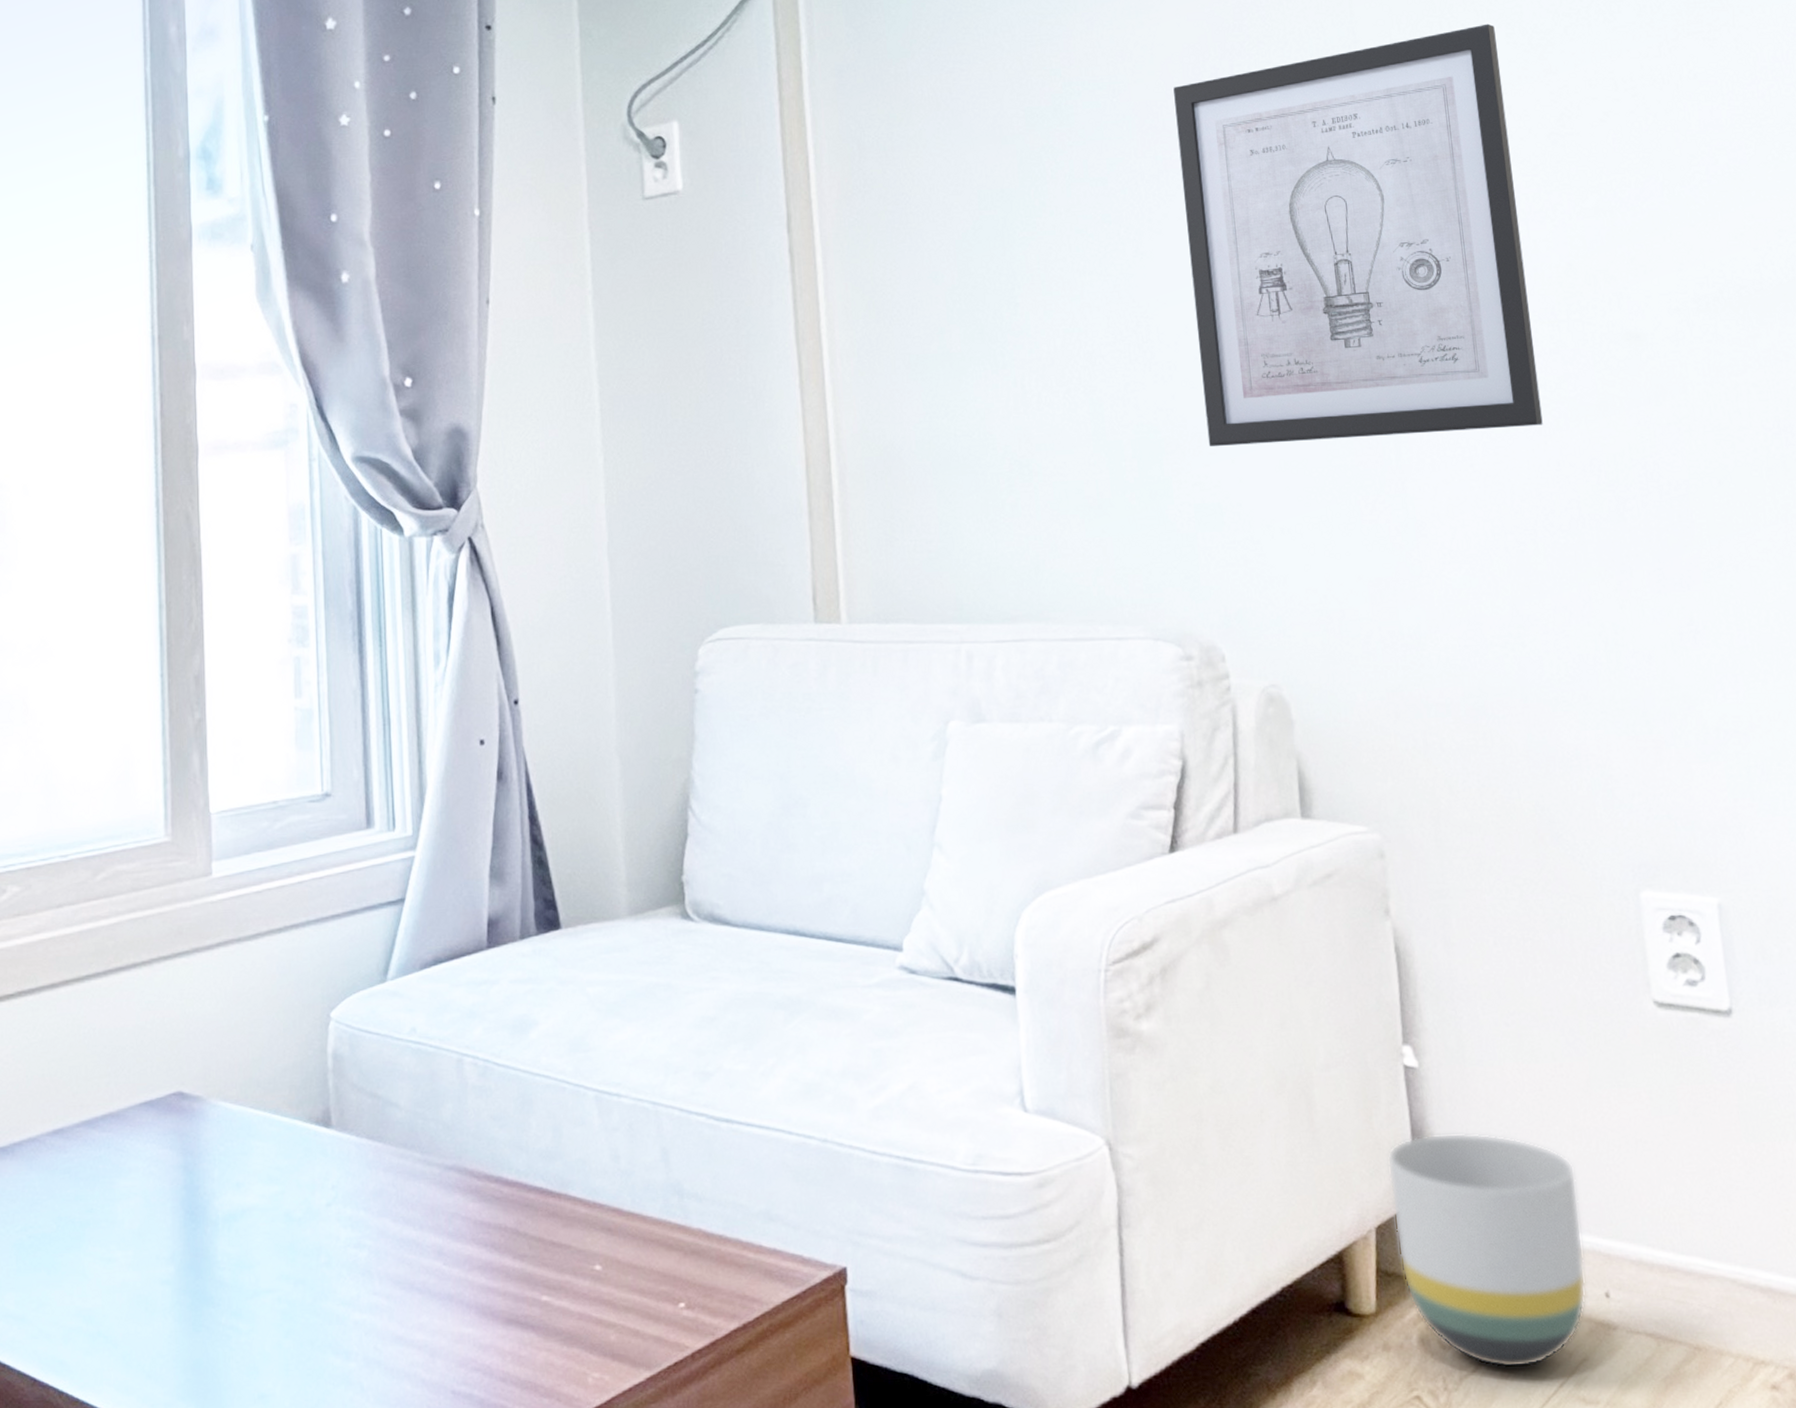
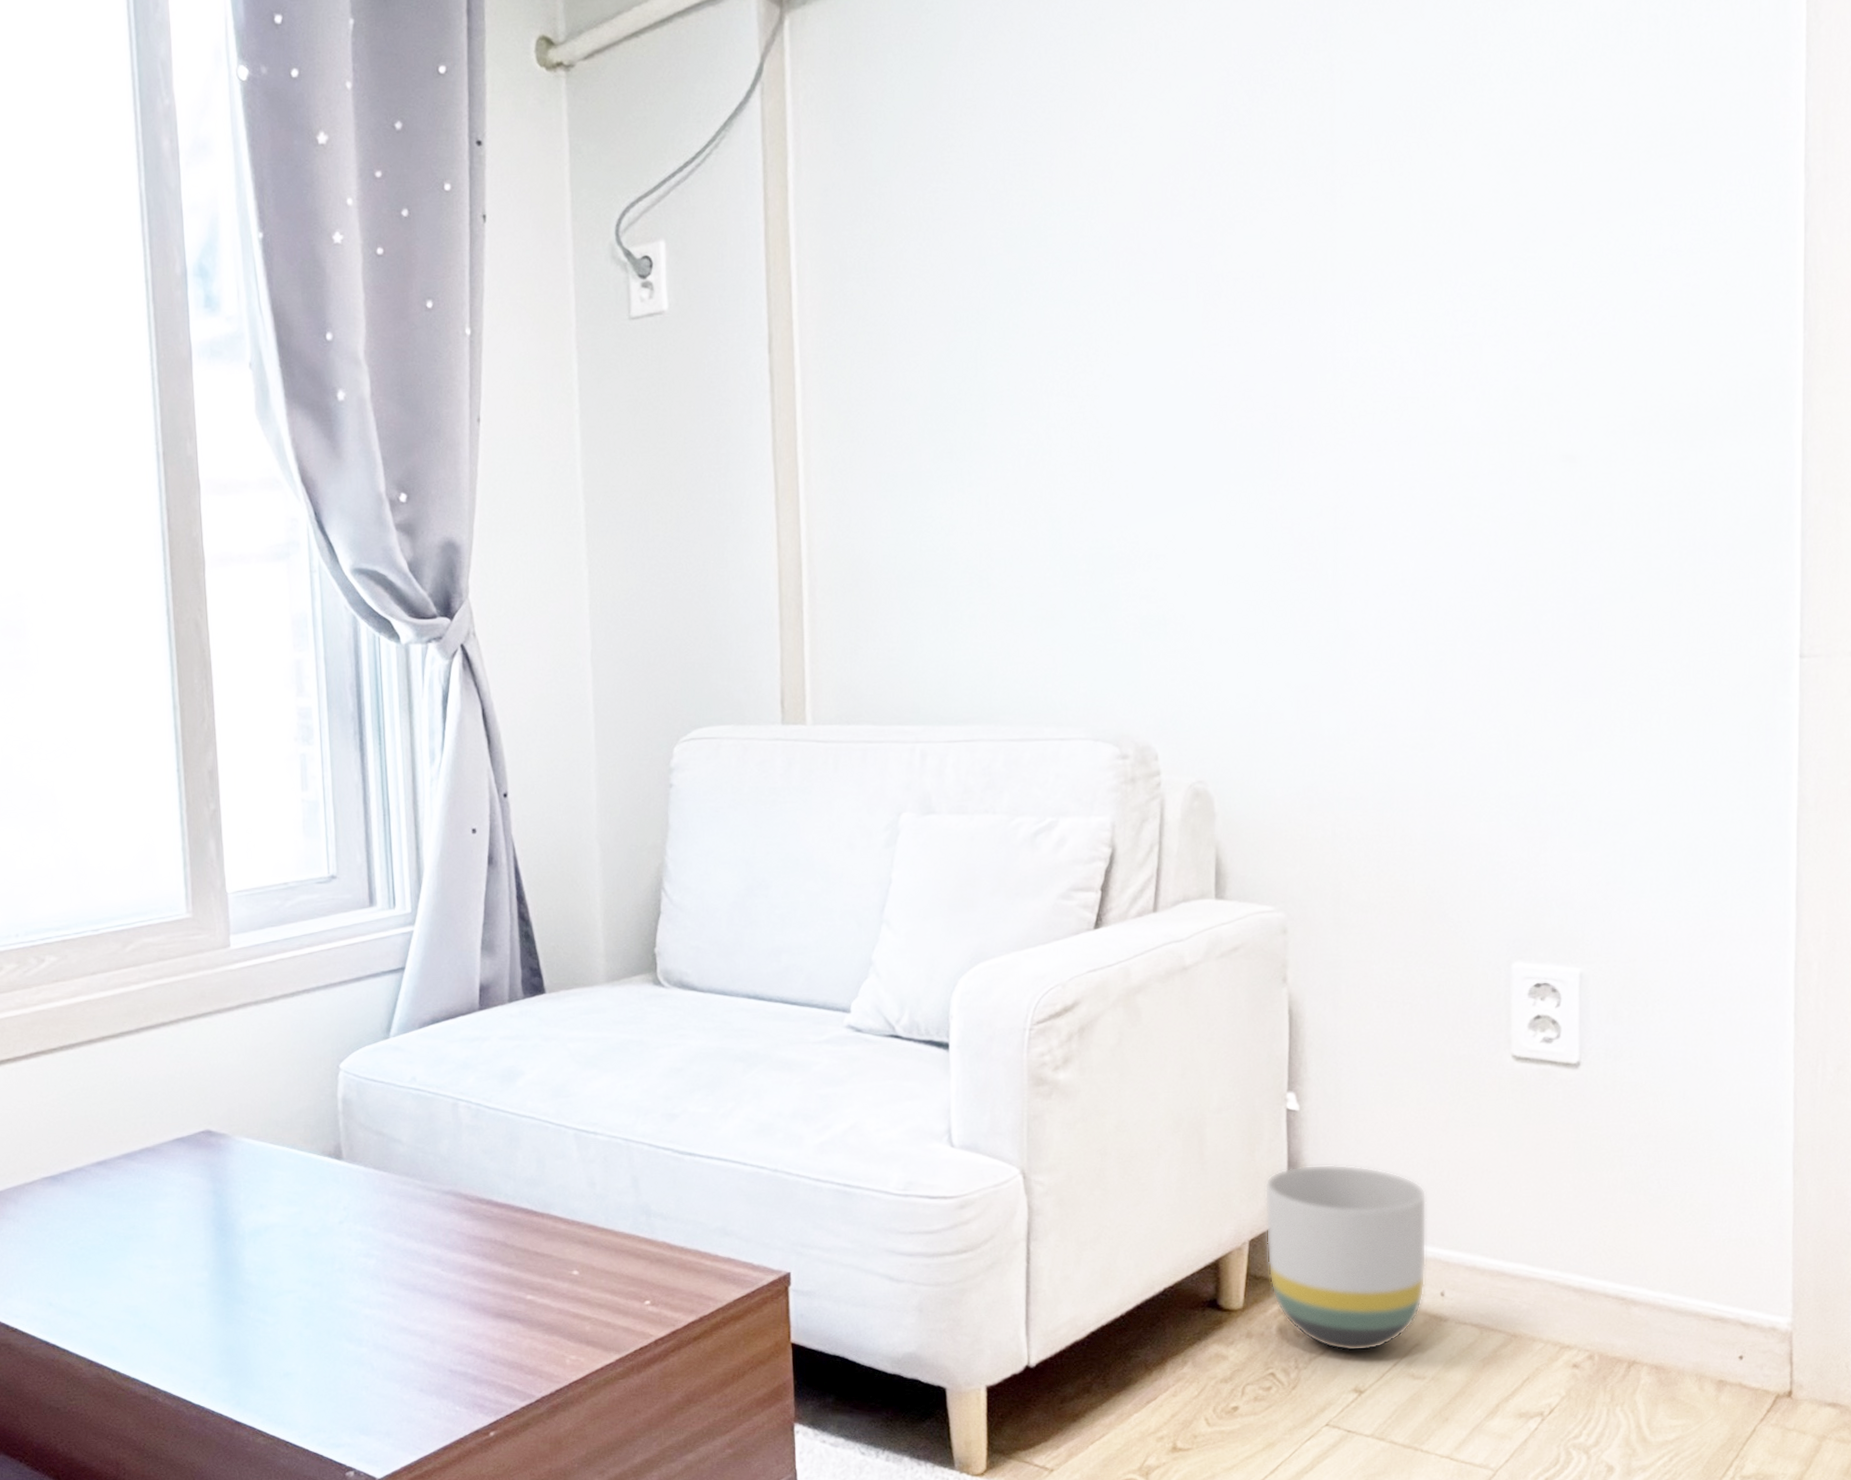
wall art: present [1173,23,1543,446] -> none [1151,144,1474,562]

